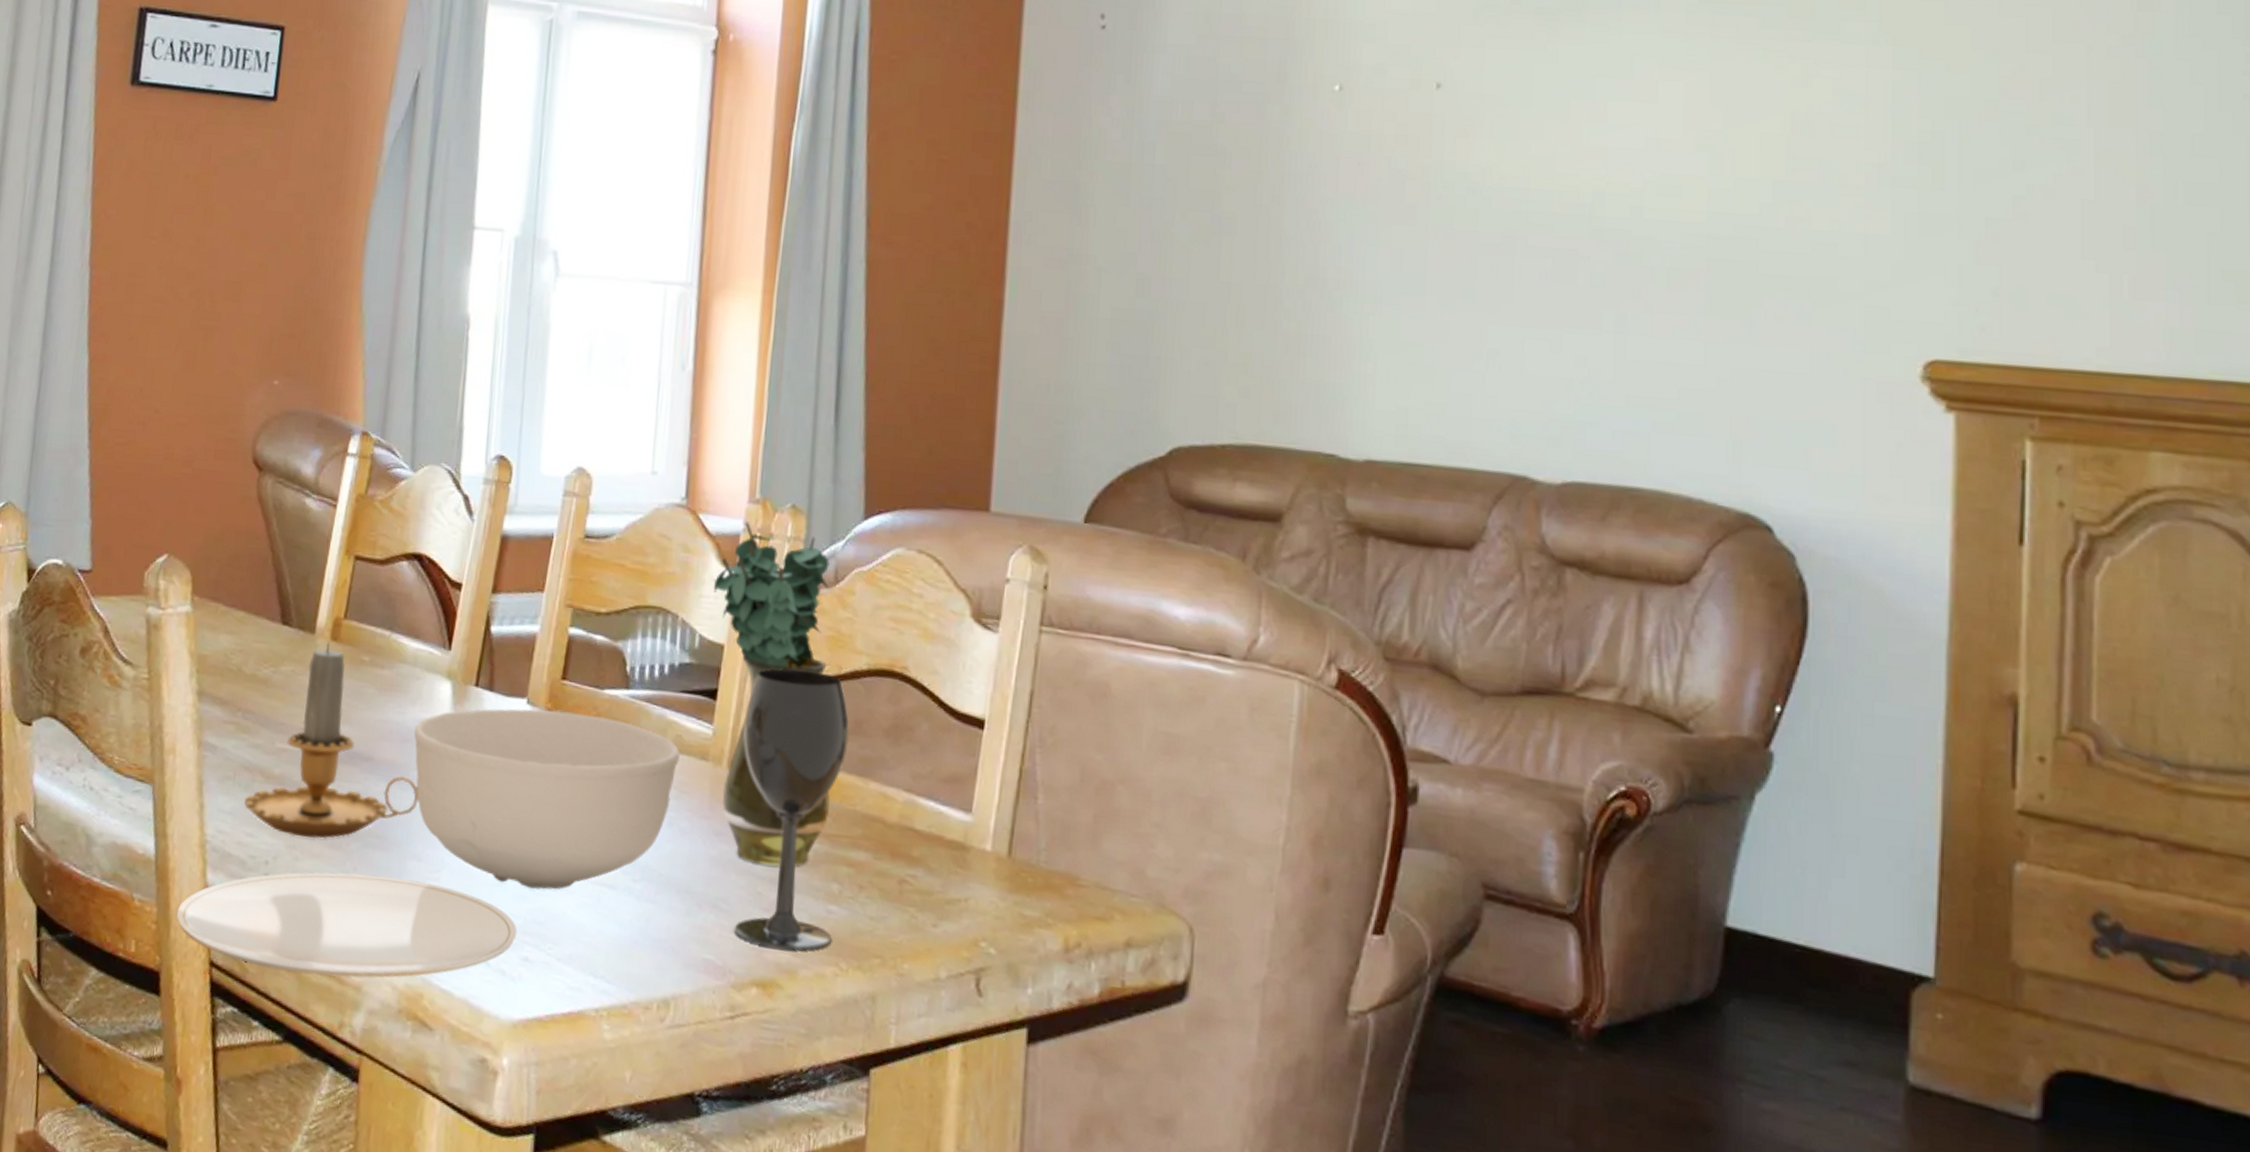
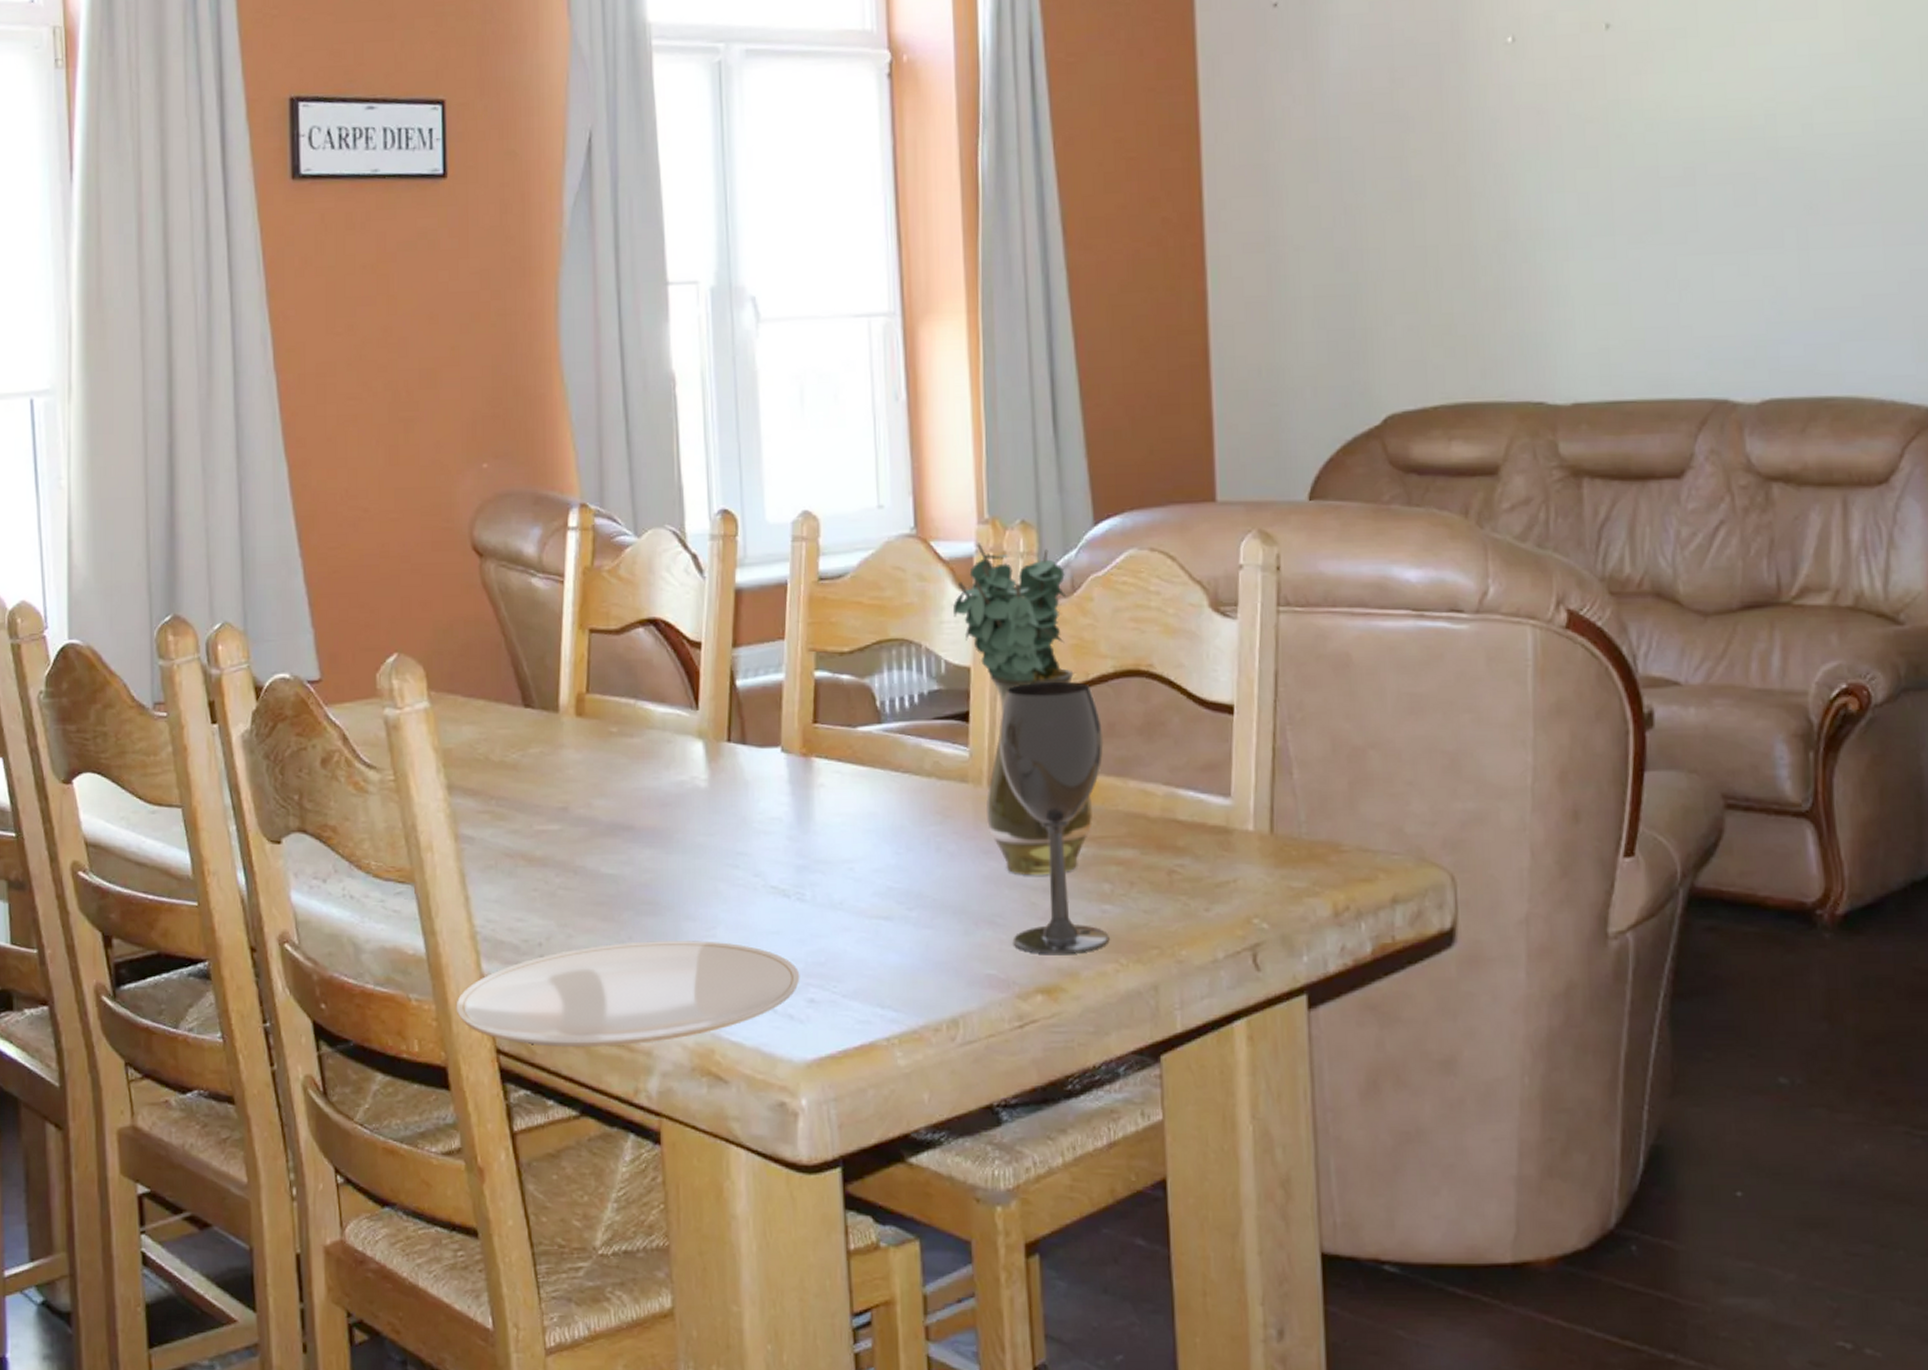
candlestick: present [244,641,419,839] -> none [510,717,685,915]
bowl: present [414,708,680,890] -> none [672,754,940,931]

